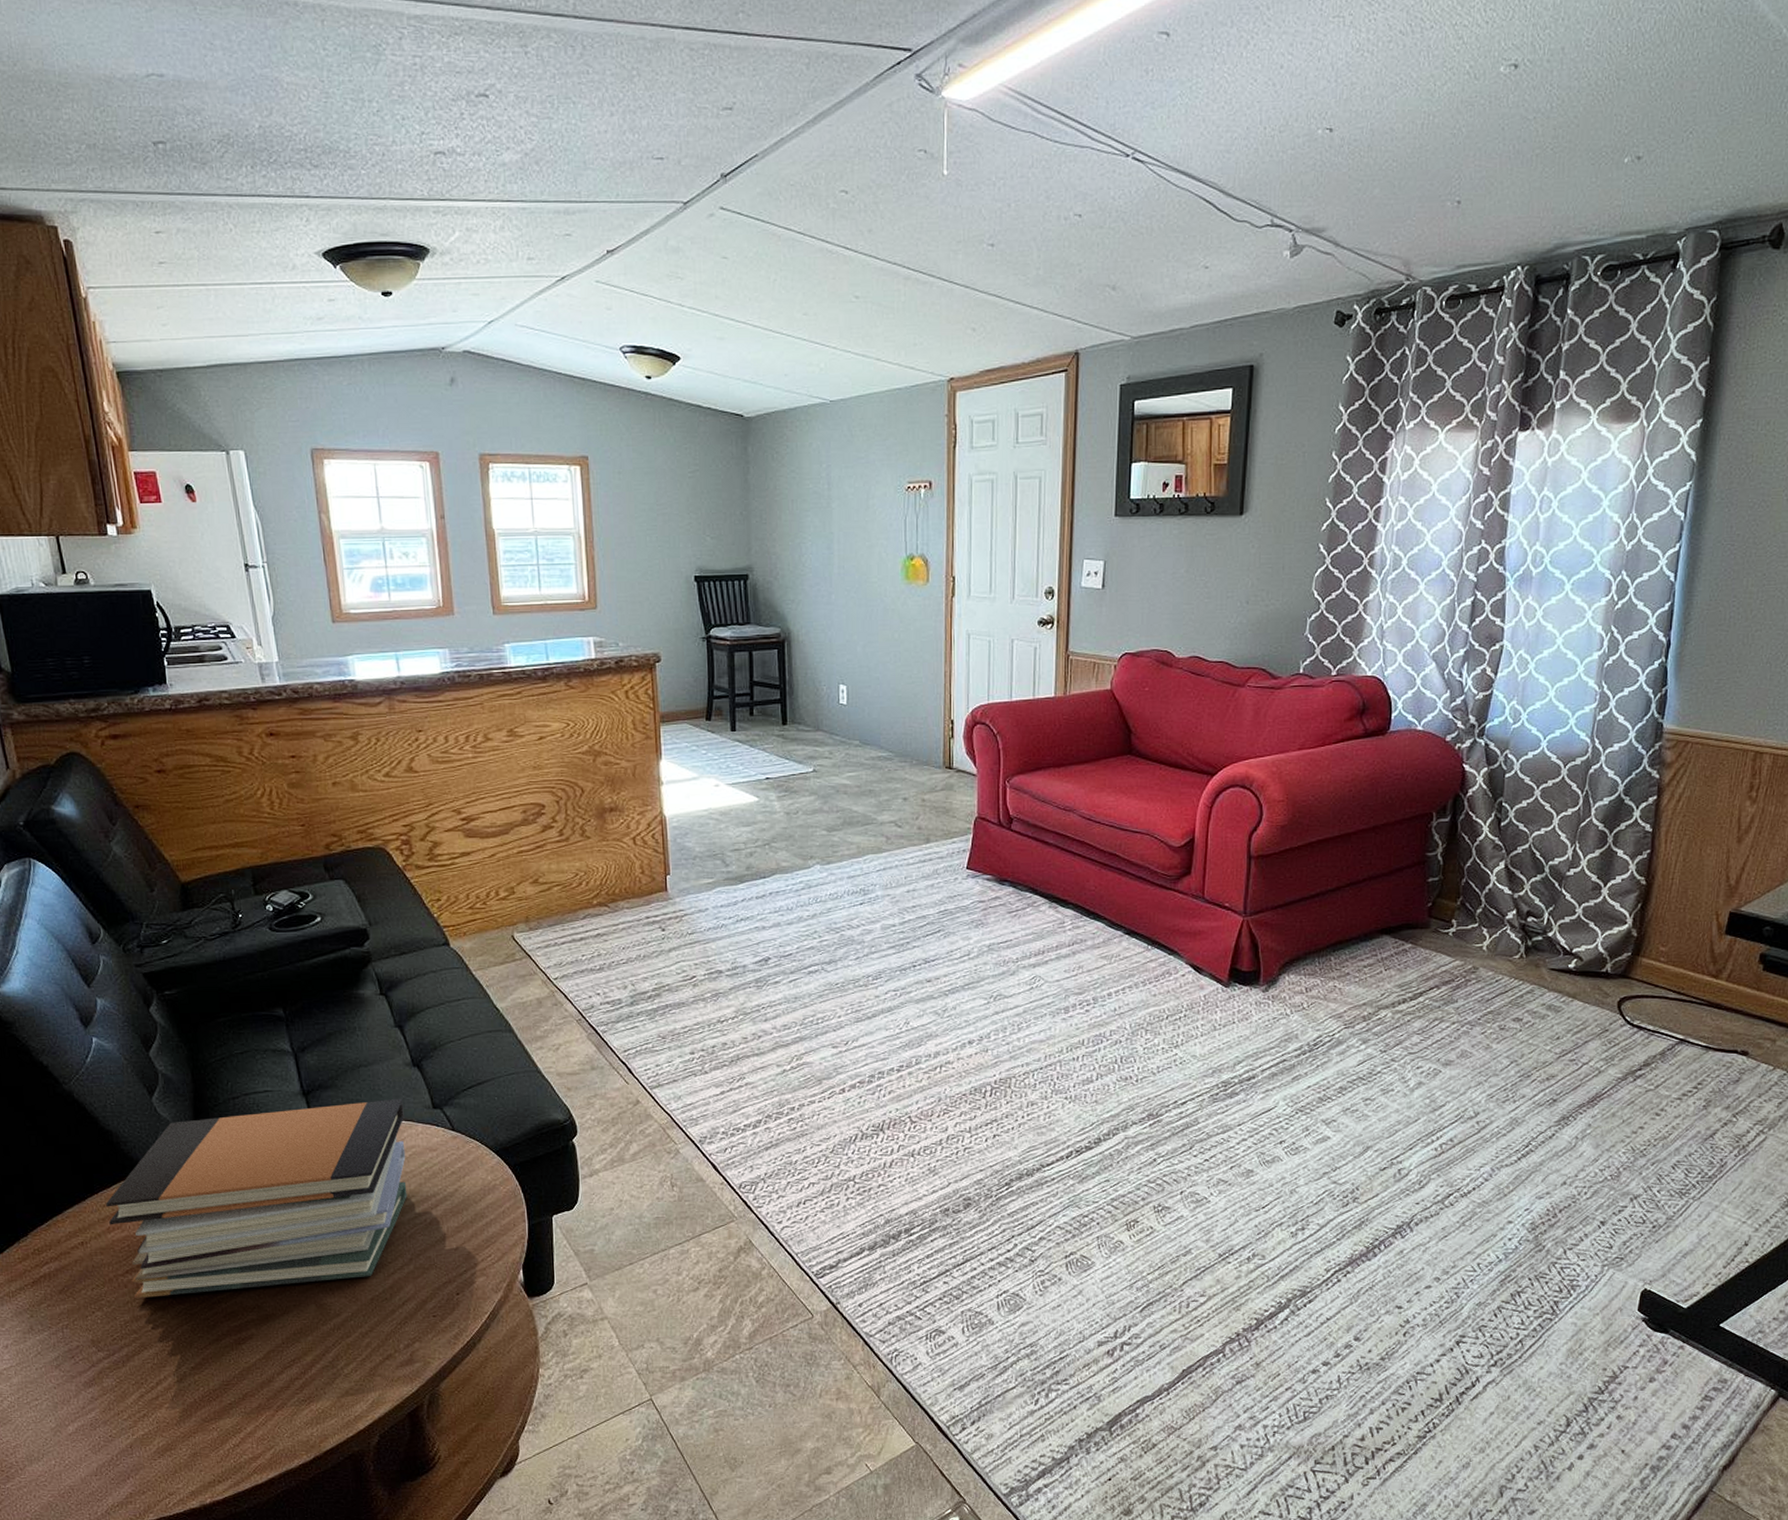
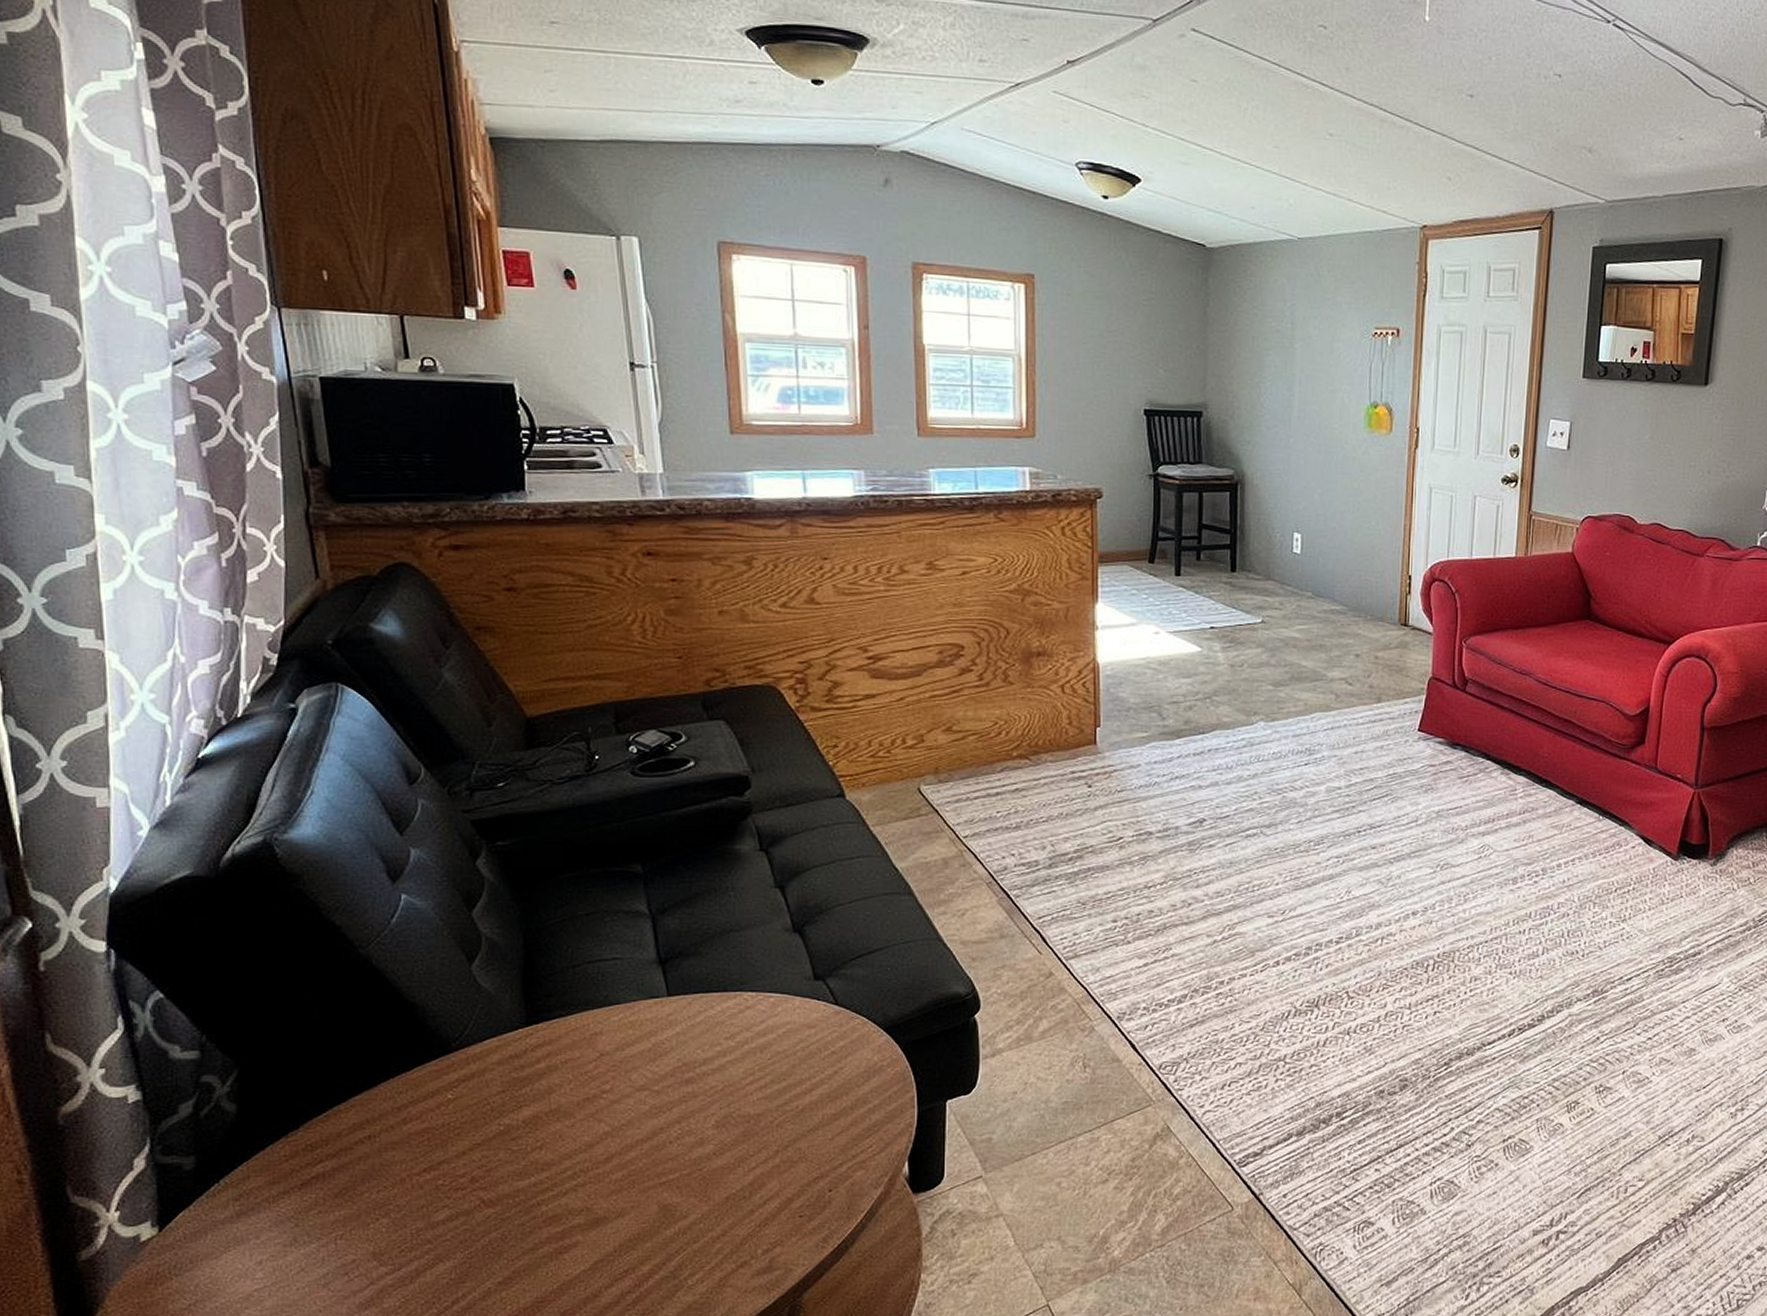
book stack: present [106,1098,407,1299] -> none [404,968,779,1202]

